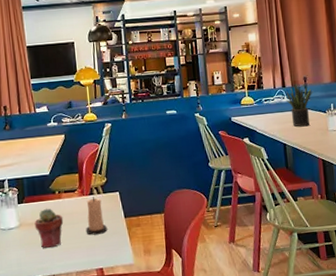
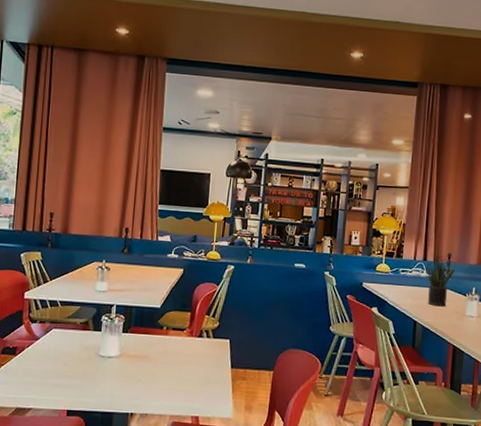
potted succulent: present [34,208,64,248] -> none [135,342,167,385]
candle: present [85,197,108,235] -> none [188,340,211,381]

